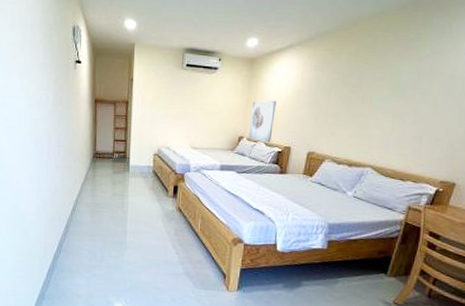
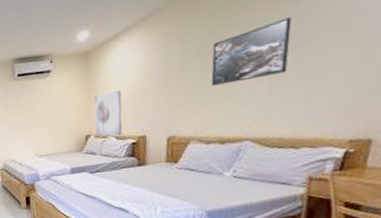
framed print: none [350,69,417,116] -> present [211,17,292,86]

